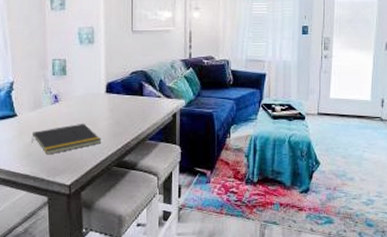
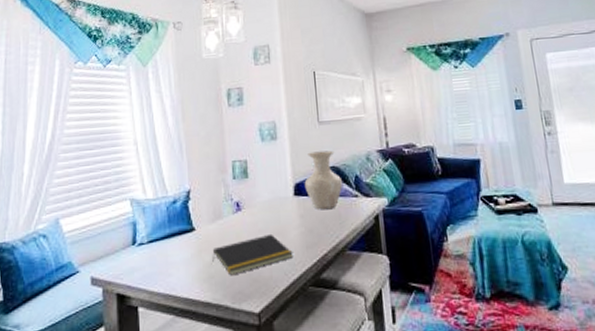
vase: none [115,57,149,106] -> present [304,150,343,210]

